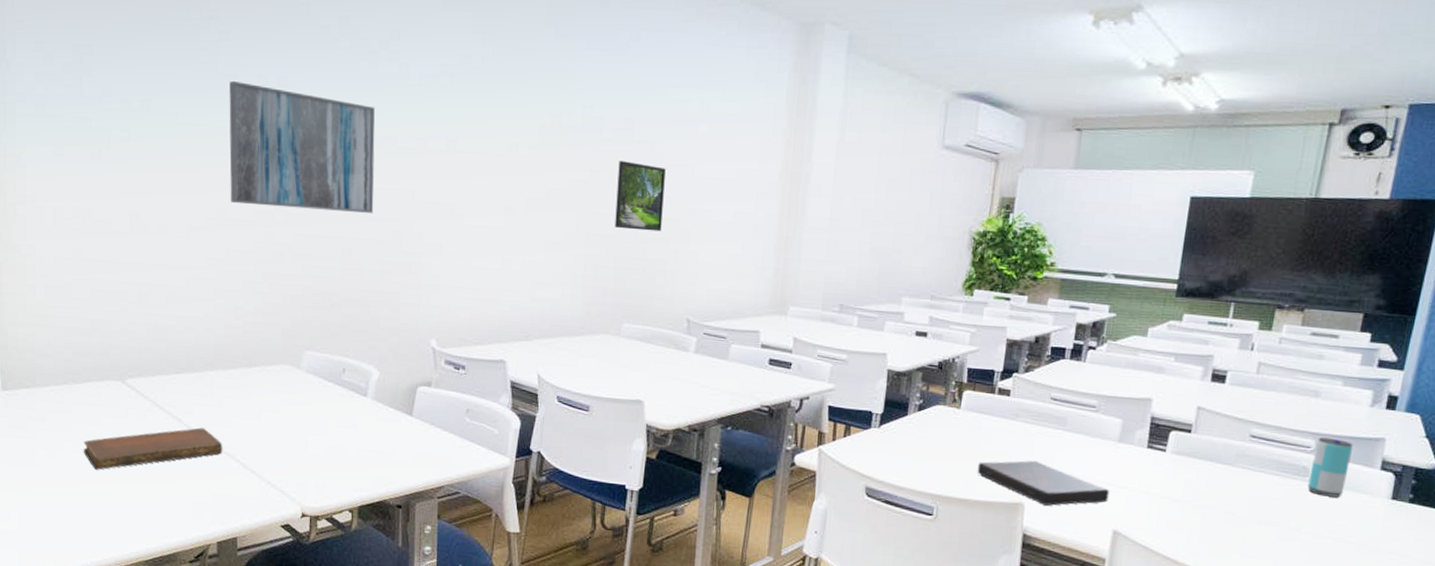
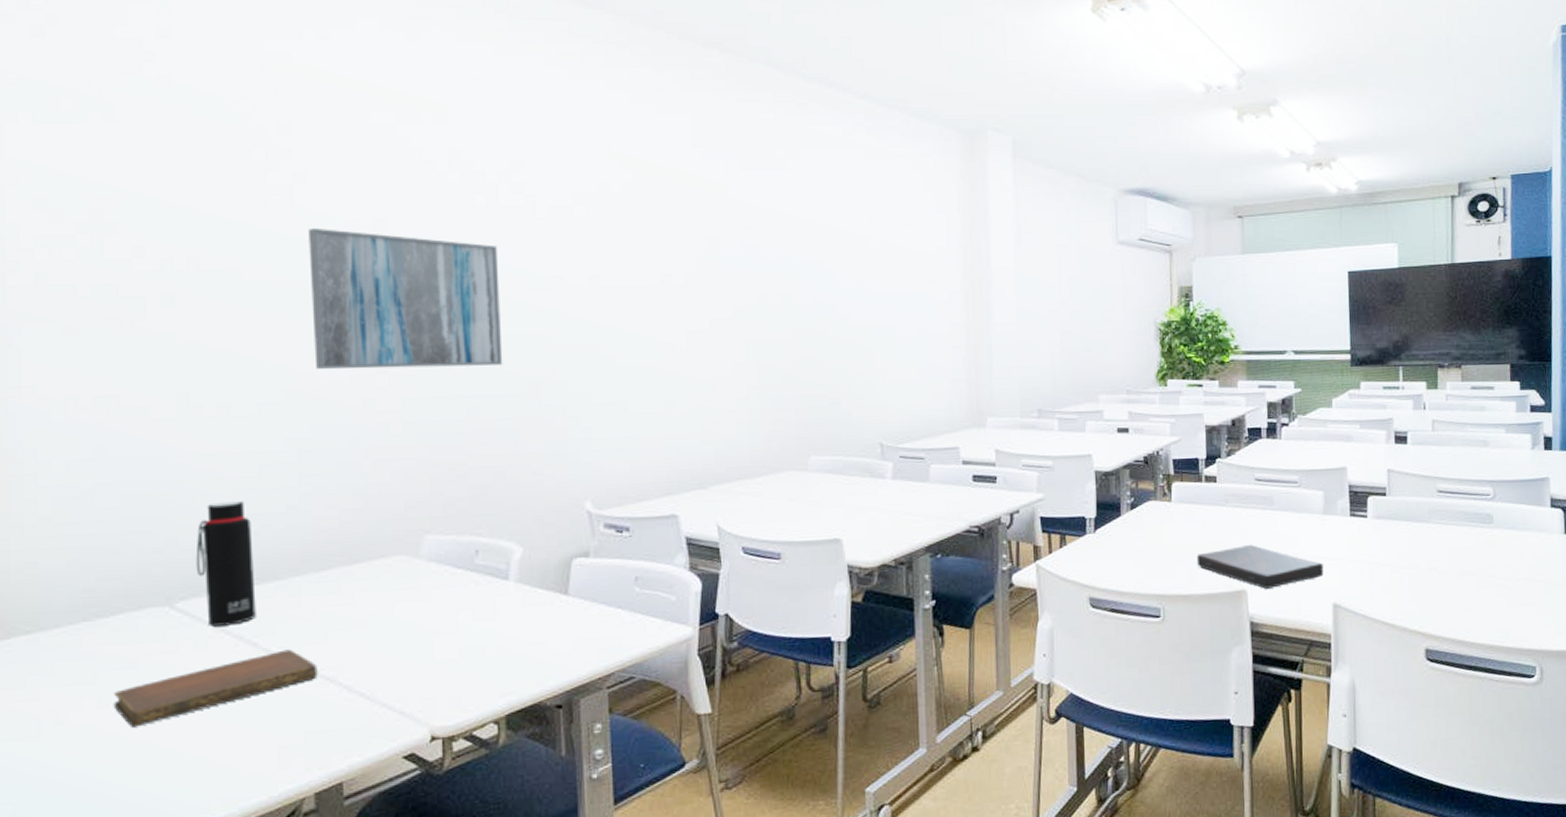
water bottle: none [140,304,181,403] -> present [196,501,256,627]
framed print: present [615,161,666,232] -> none [788,282,842,355]
beverage can: present [1307,437,1353,498] -> none [1493,483,1525,540]

